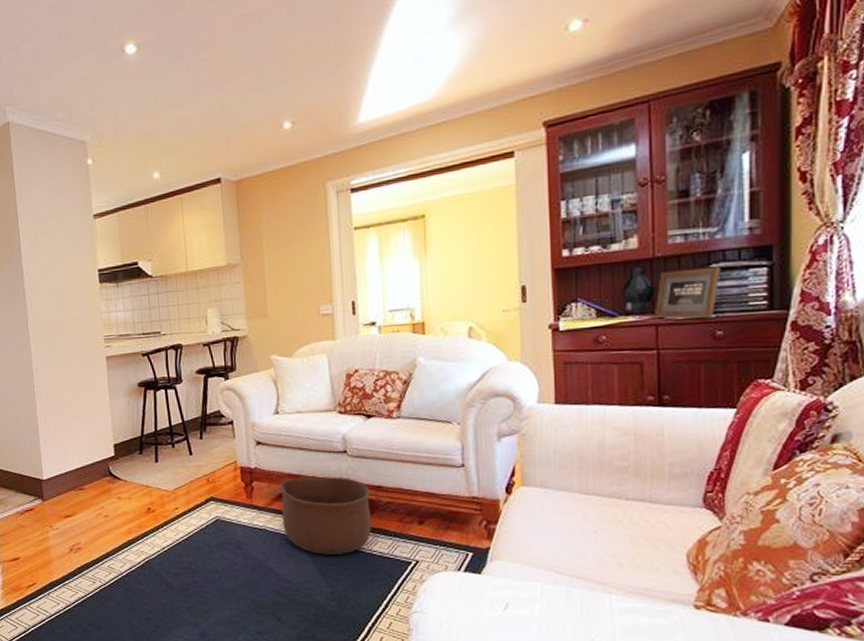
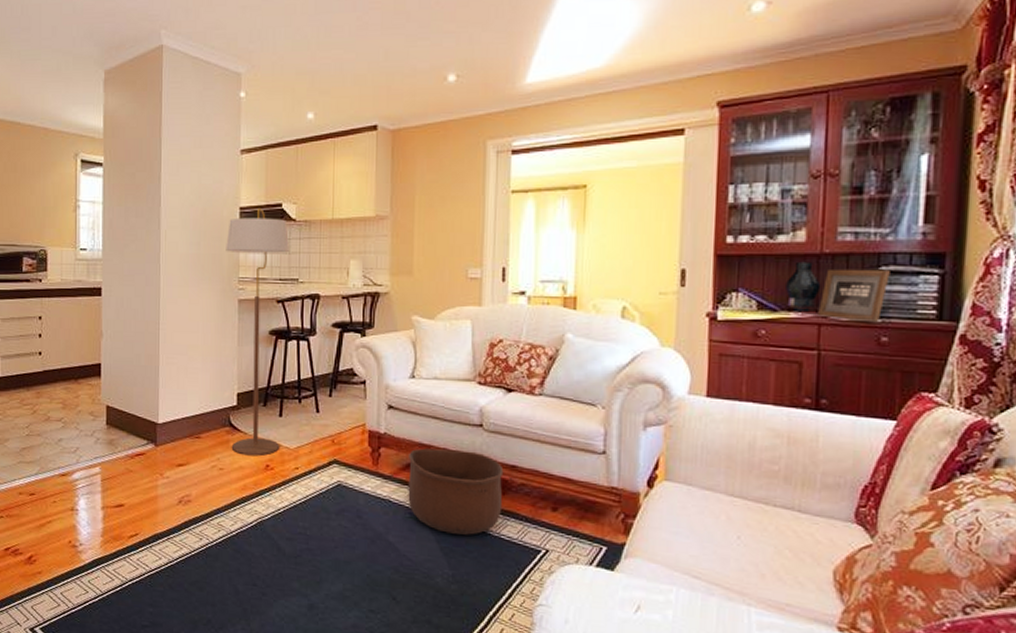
floor lamp: none [88,267,158,502] -> present [226,207,290,456]

